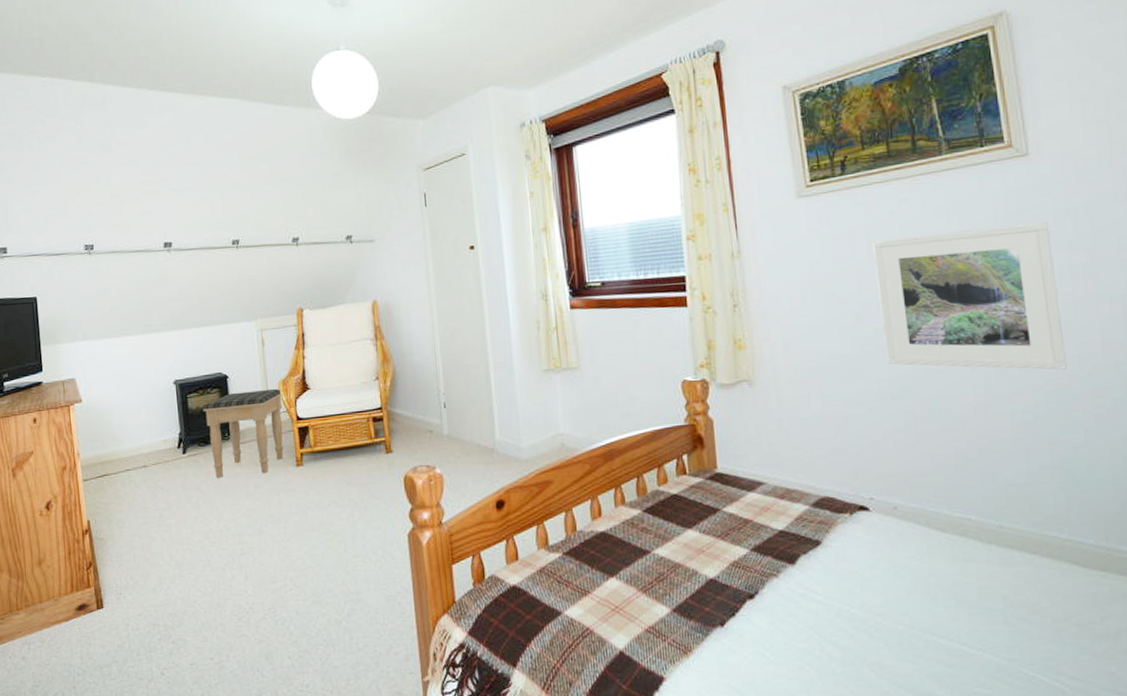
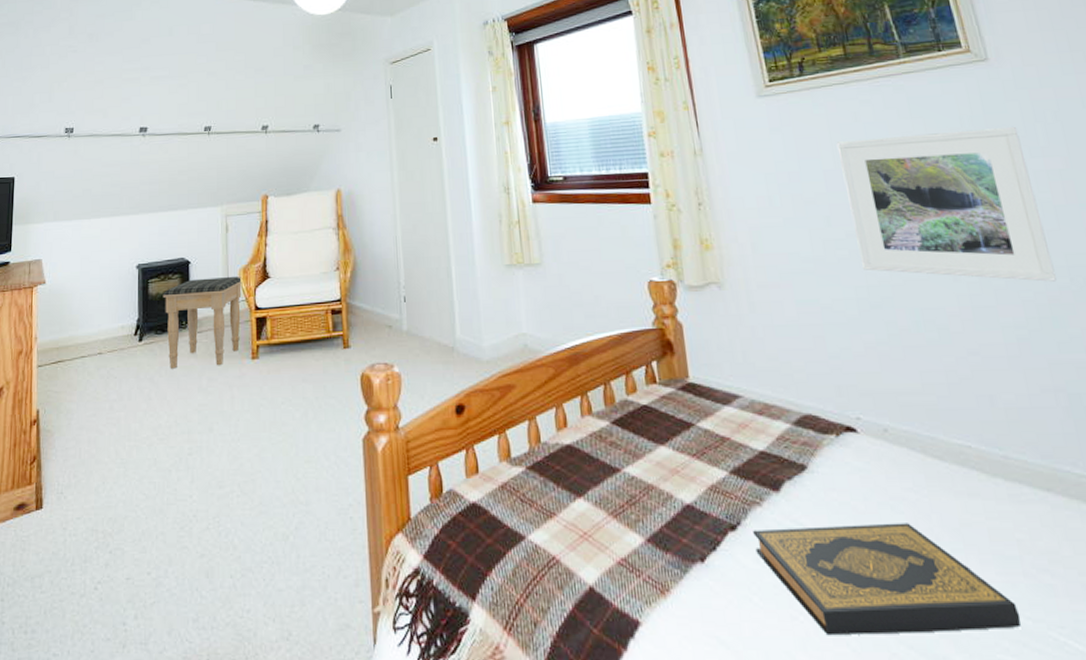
hardback book: none [769,586,998,681] -> present [753,523,1021,636]

